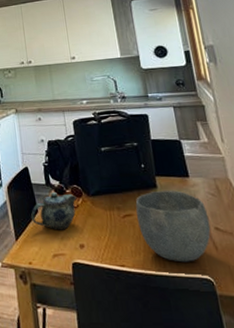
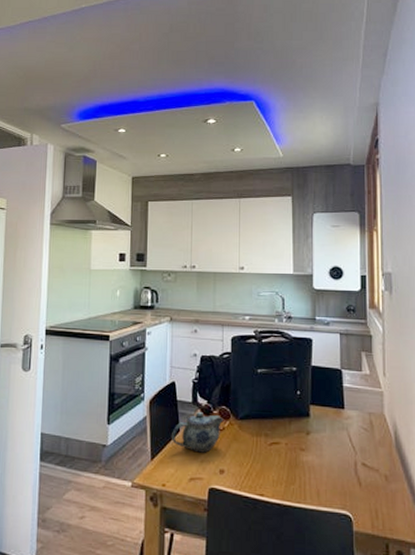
bowl: present [135,190,211,263] -> none [285,421,358,497]

